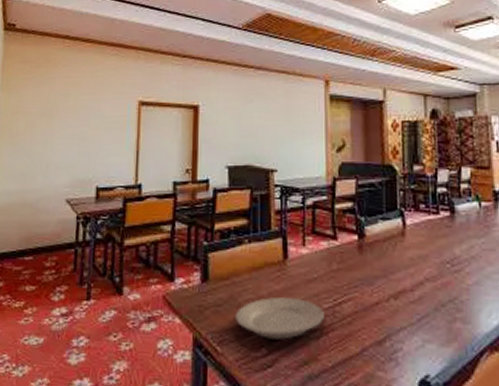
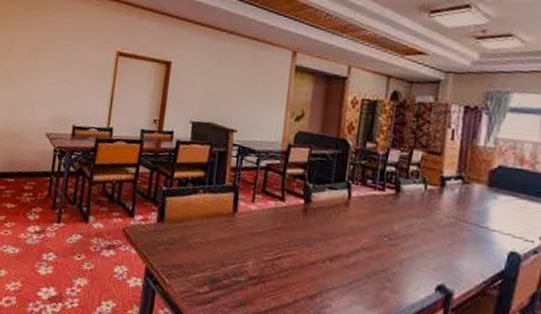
plate: present [235,297,324,340] -> none [184,243,264,282]

